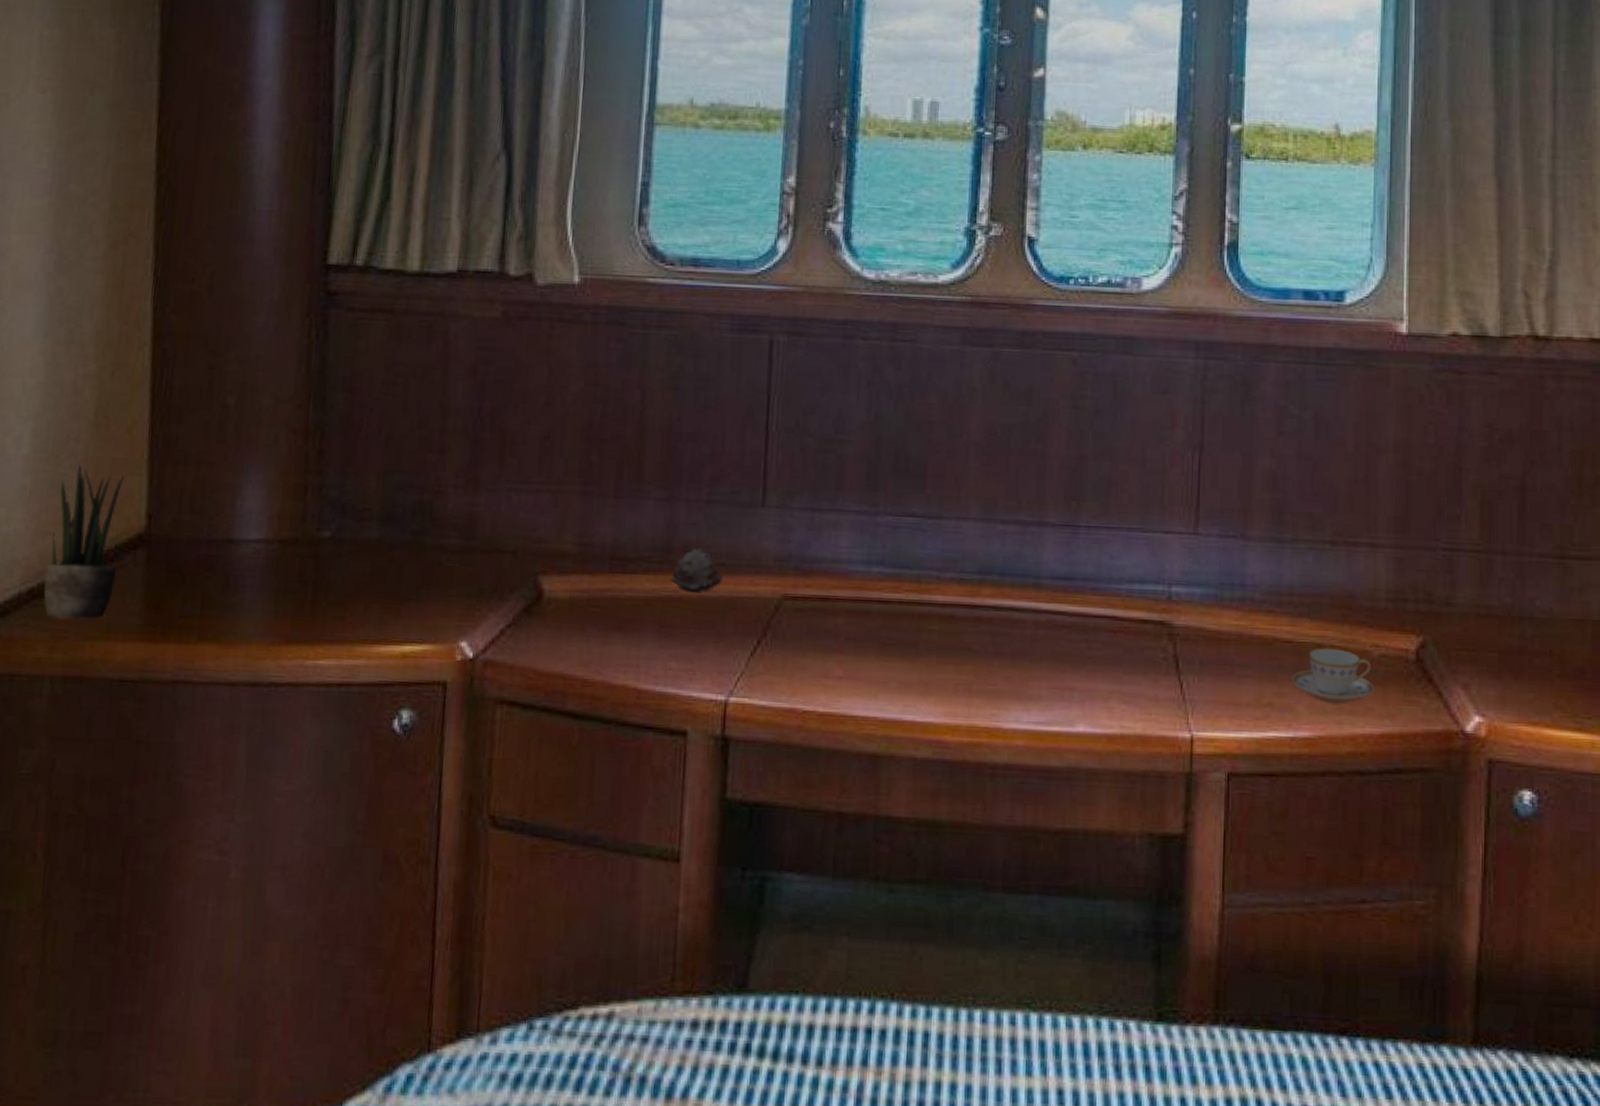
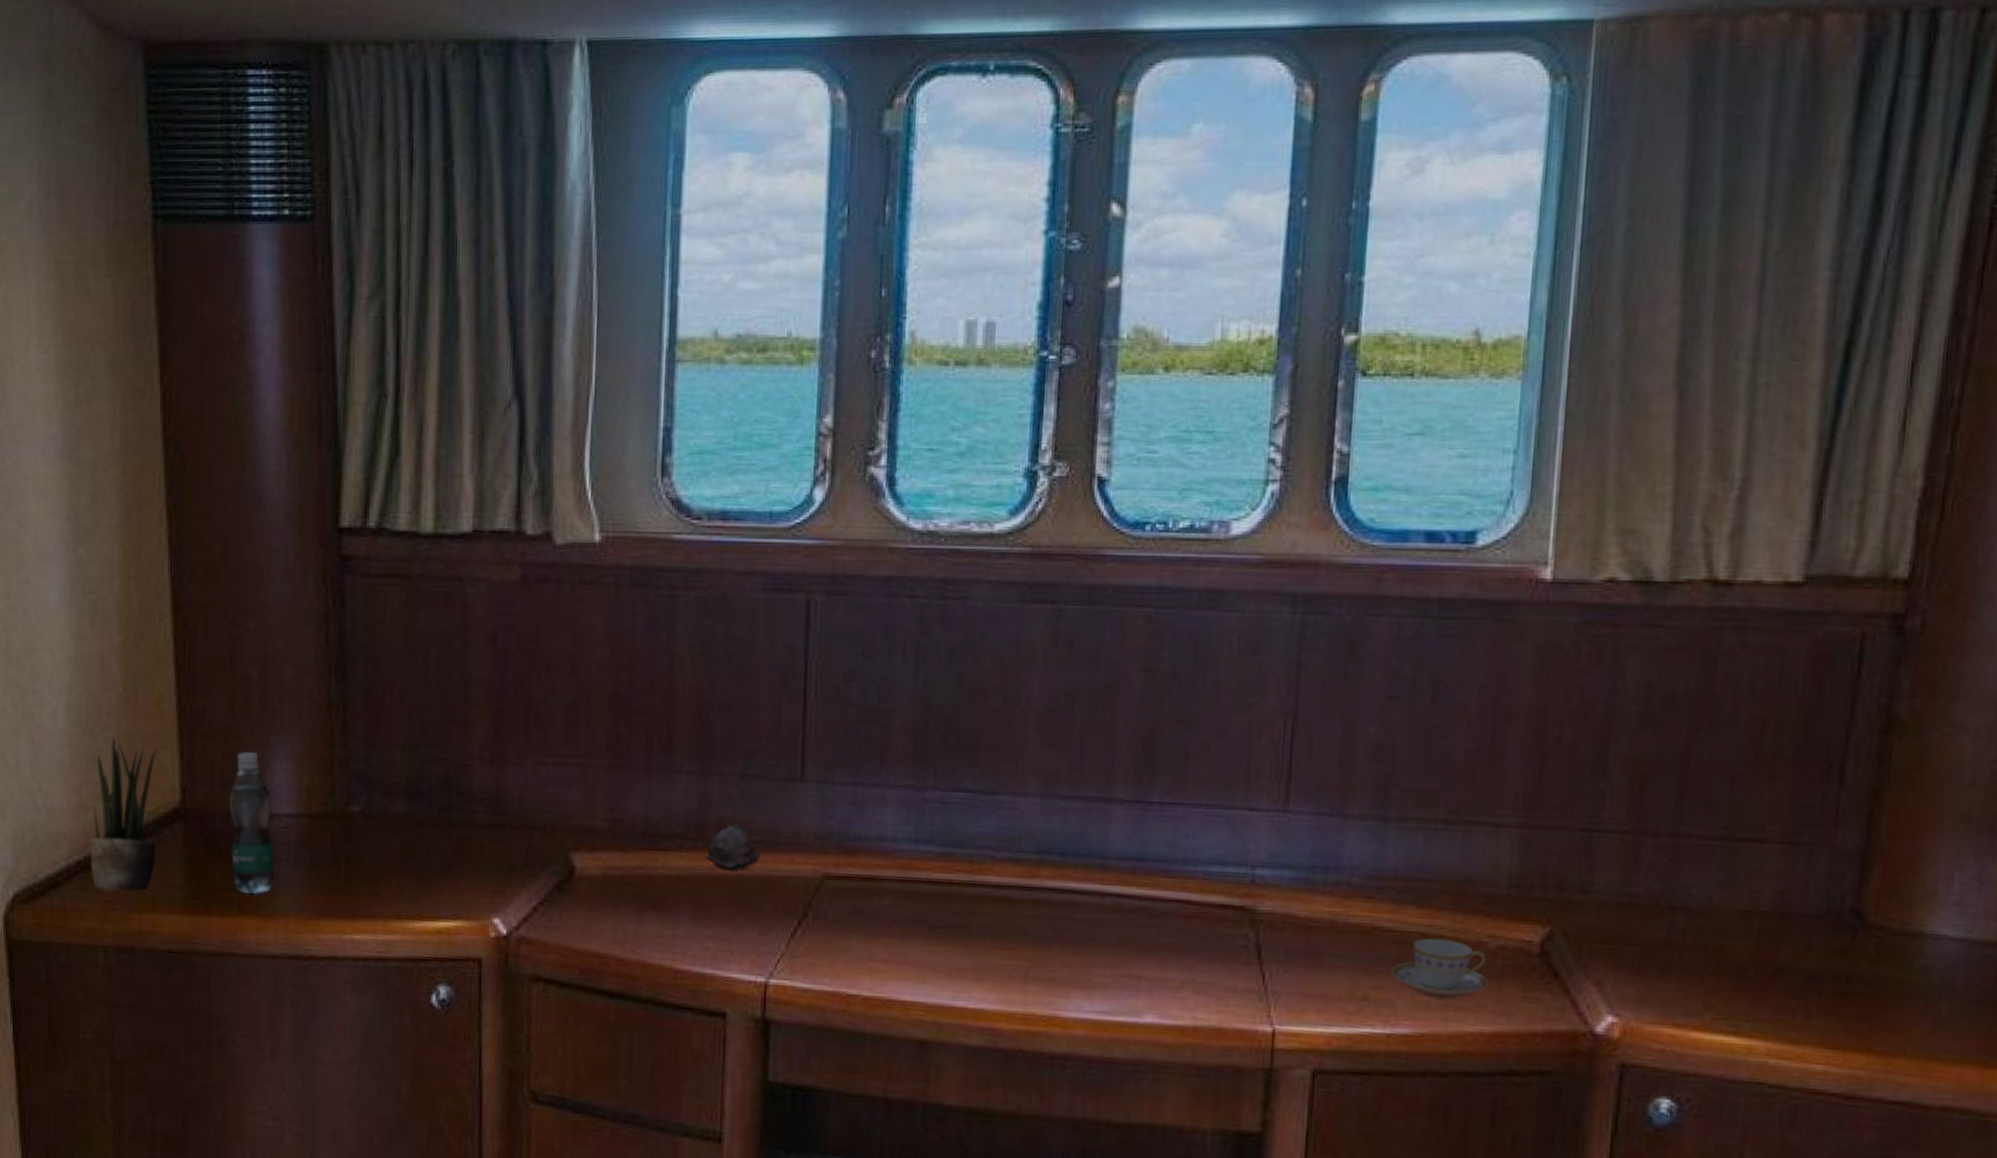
bottle: none [194,478,241,621] -> present [229,752,275,895]

